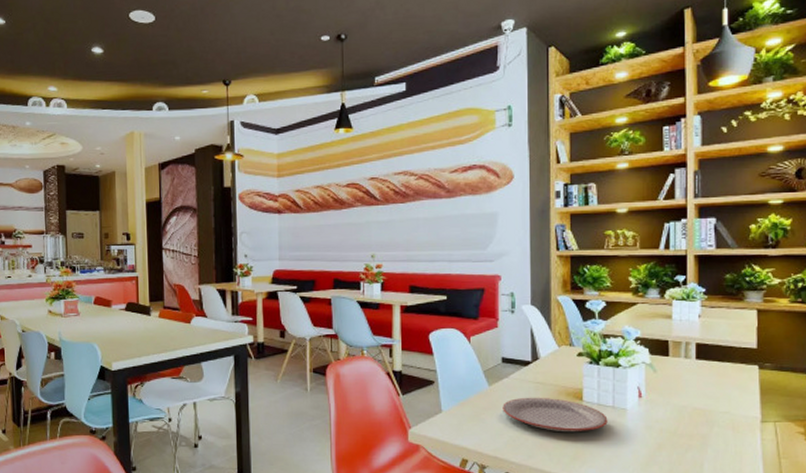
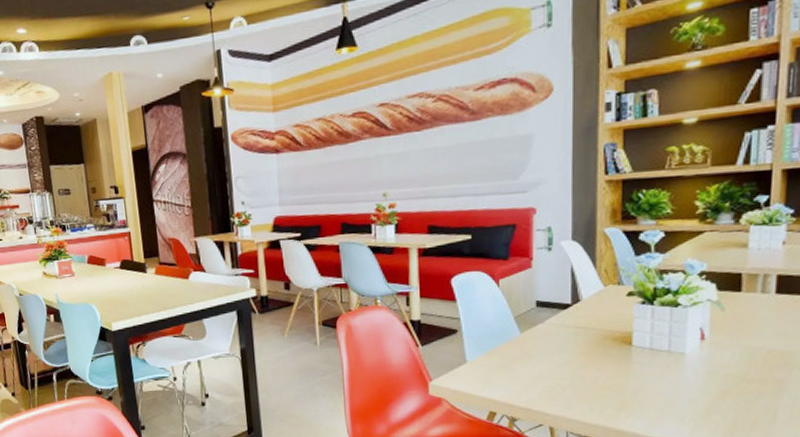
plate: present [503,397,608,433] -> none [536,343,662,381]

